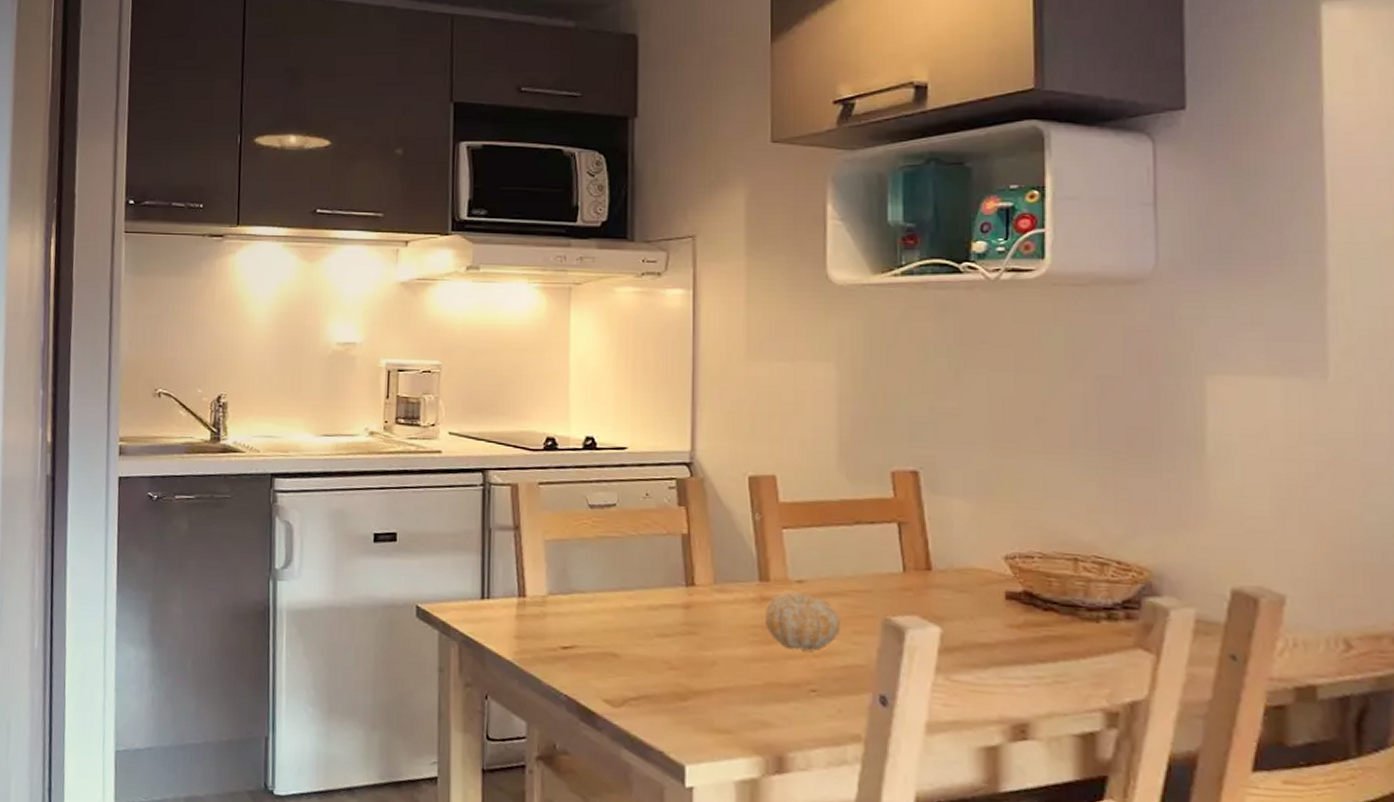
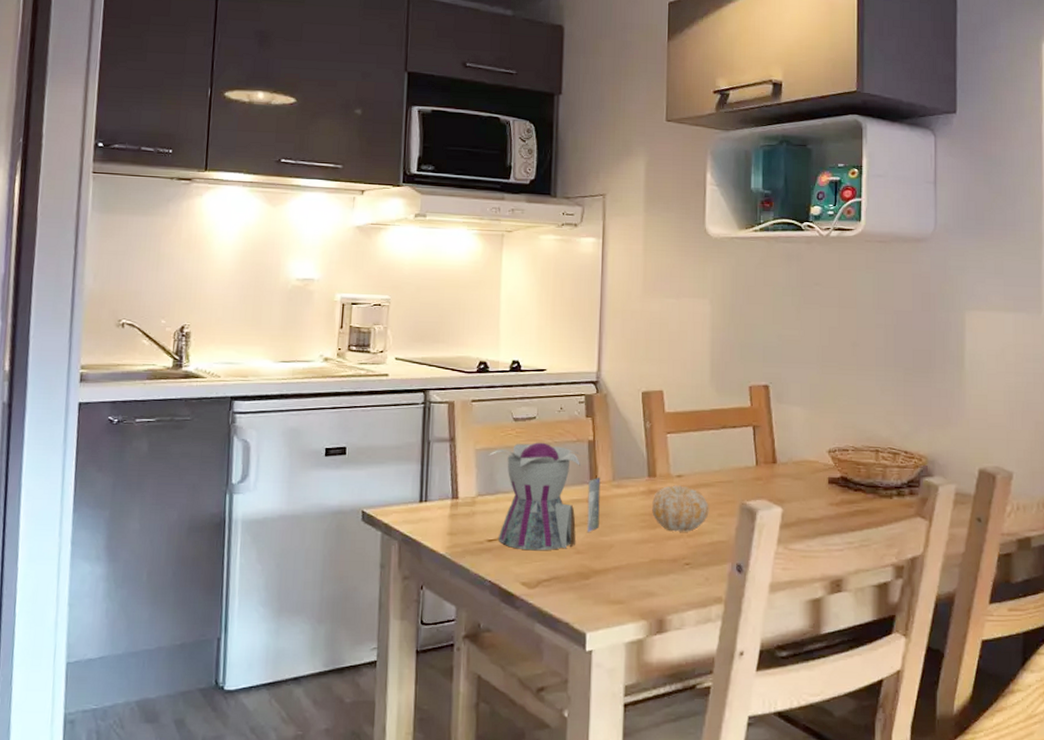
teapot: none [561,534,698,664] -> present [489,442,601,551]

